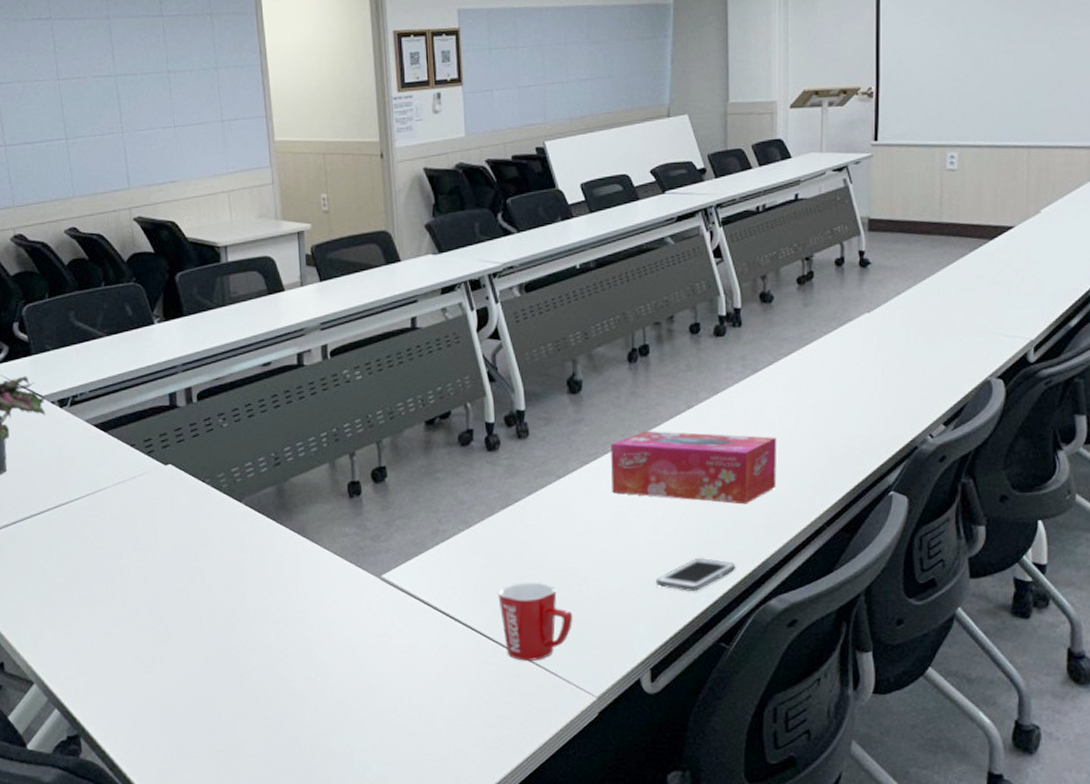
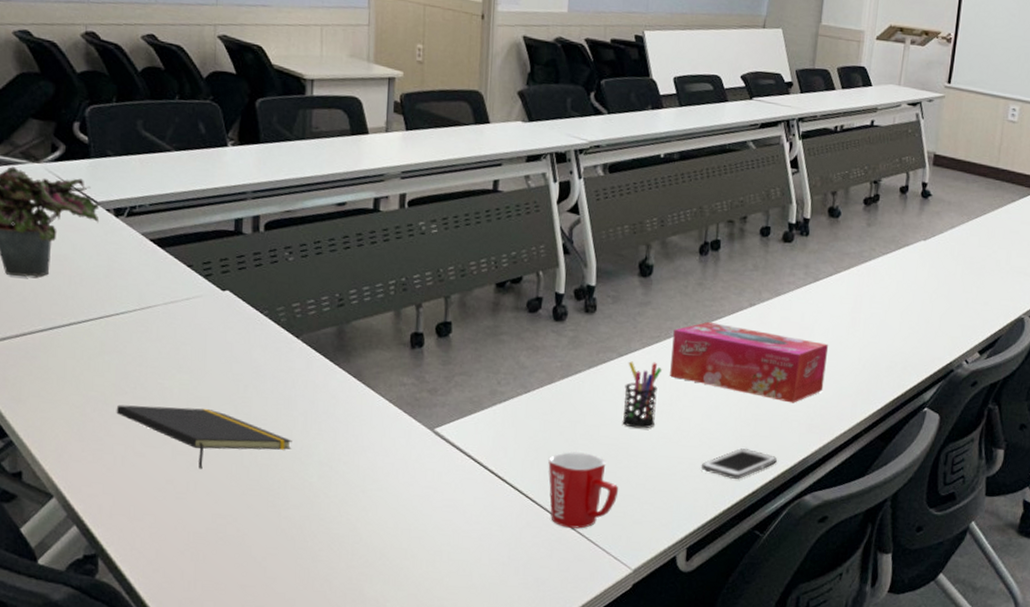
notepad: none [81,581,247,642] -> present [116,404,292,470]
pen holder: none [567,480,604,551] -> present [622,361,663,429]

